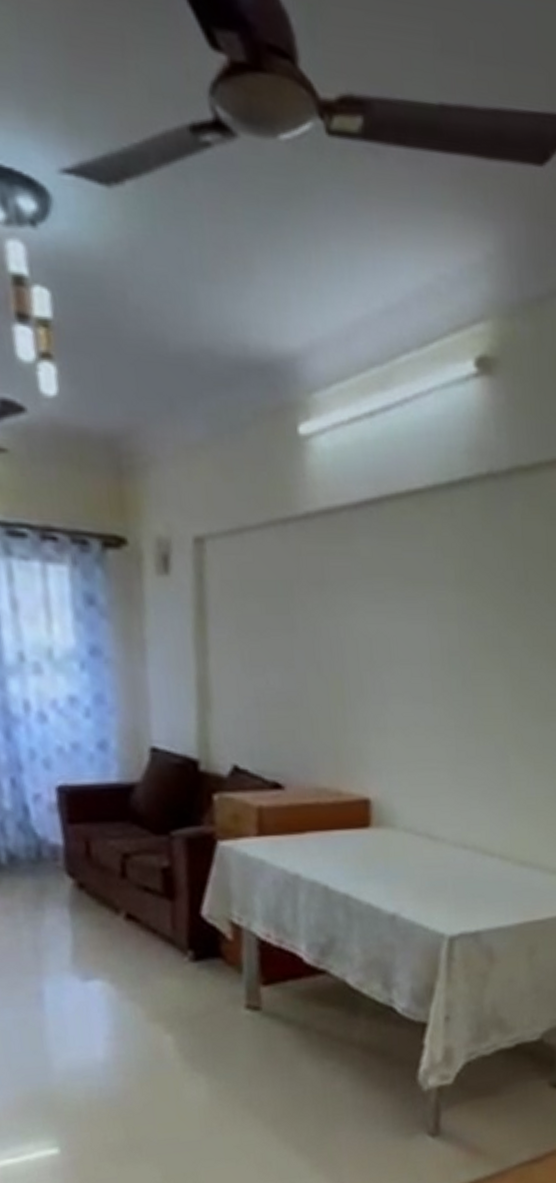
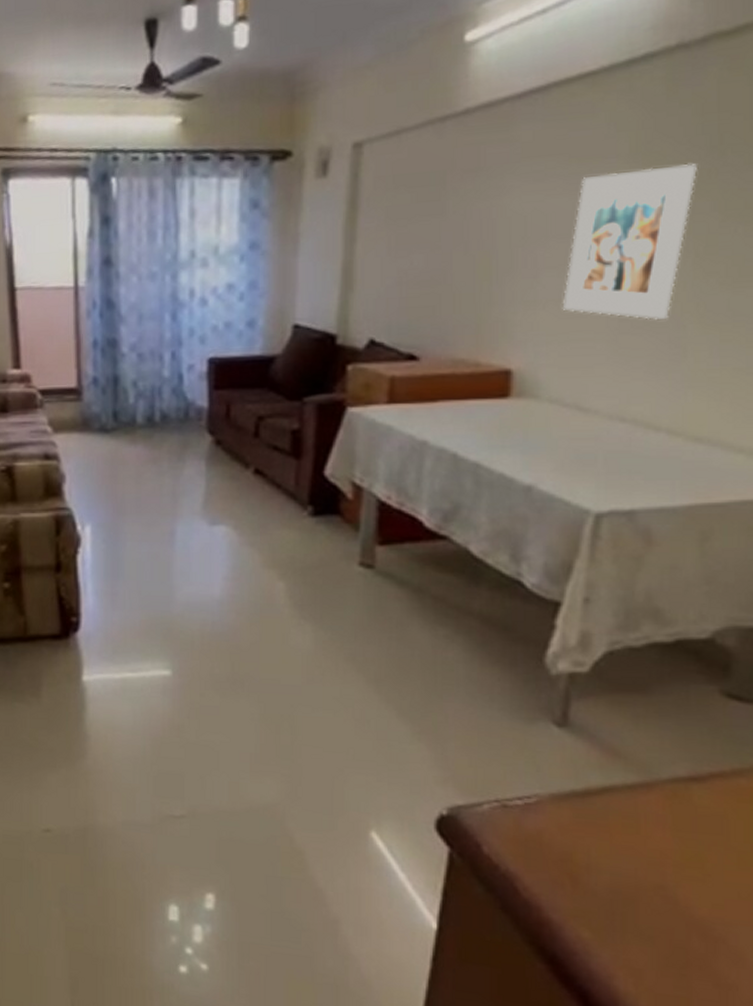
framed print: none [408,597,510,751] -> present [562,163,697,321]

